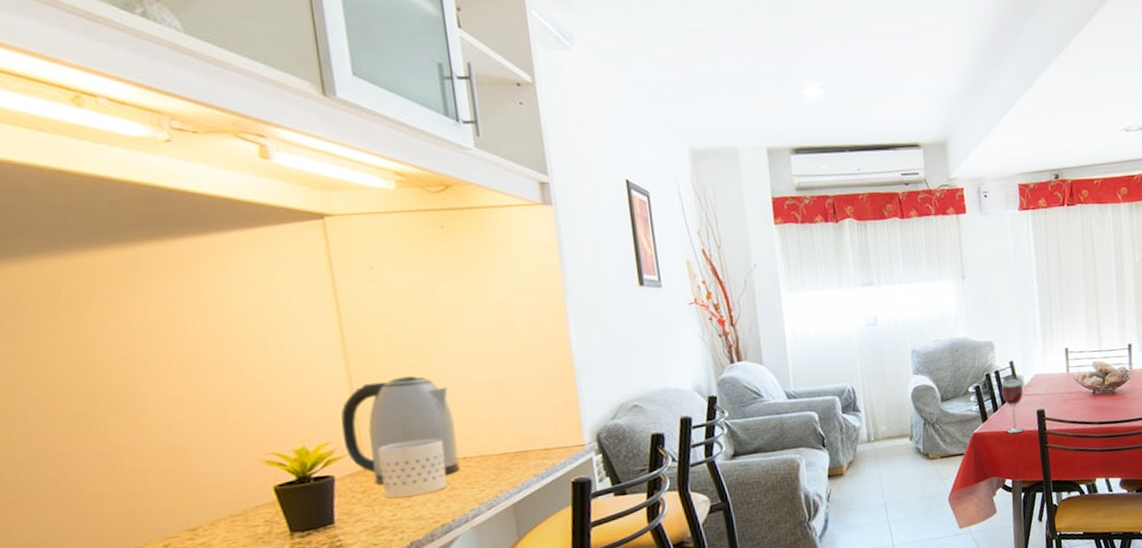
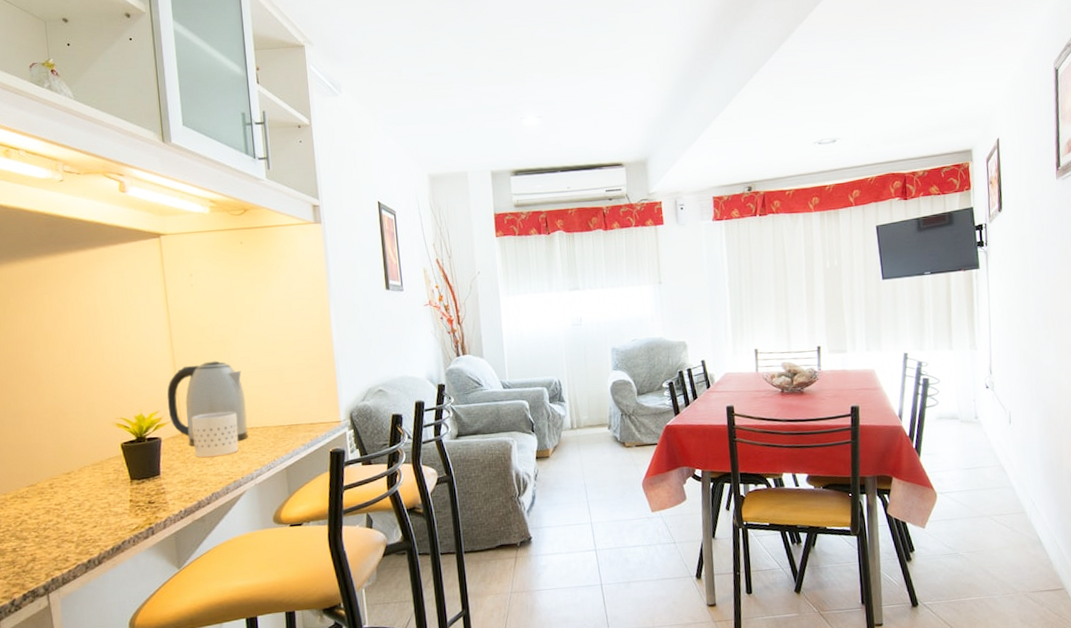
wineglass: present [1001,376,1024,434] -> none [693,374,714,427]

